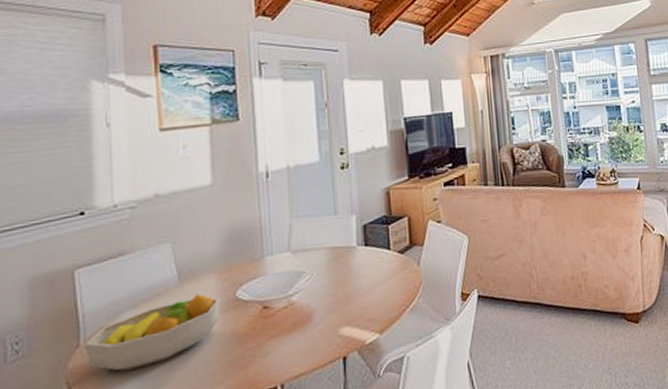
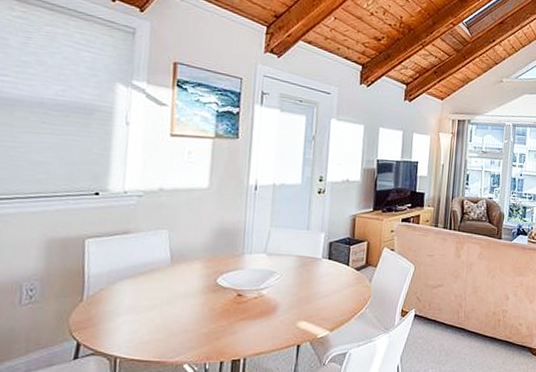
fruit bowl: present [84,293,220,371] -> none [86,275,203,326]

